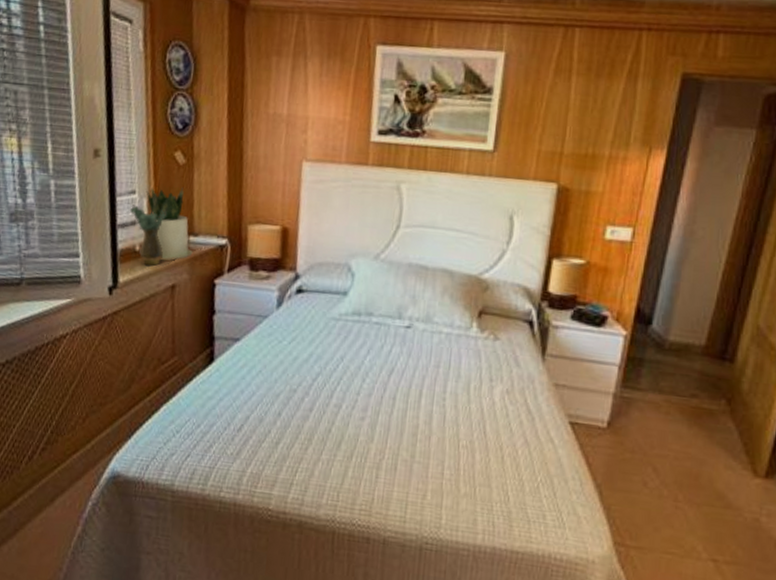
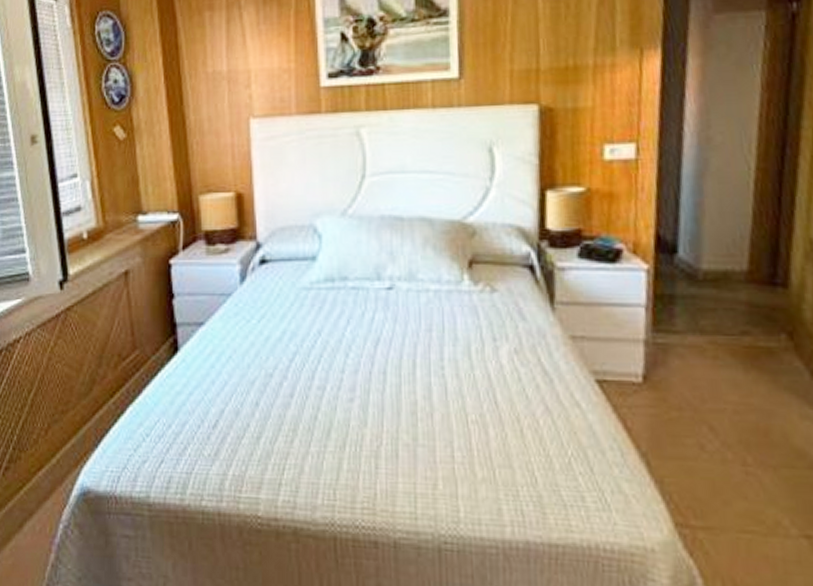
vase: present [129,204,167,267] -> none [73,189,112,254]
planter: present [146,186,193,262] -> none [88,165,144,246]

